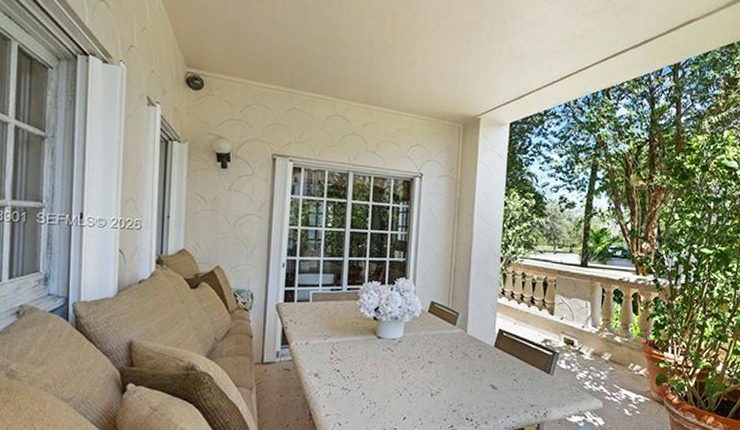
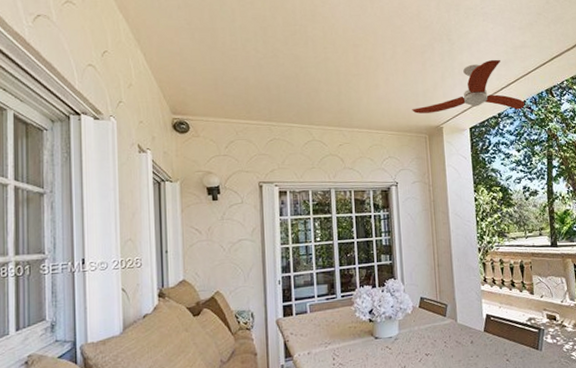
ceiling fan: none [448,47,576,109] -> present [412,59,525,114]

